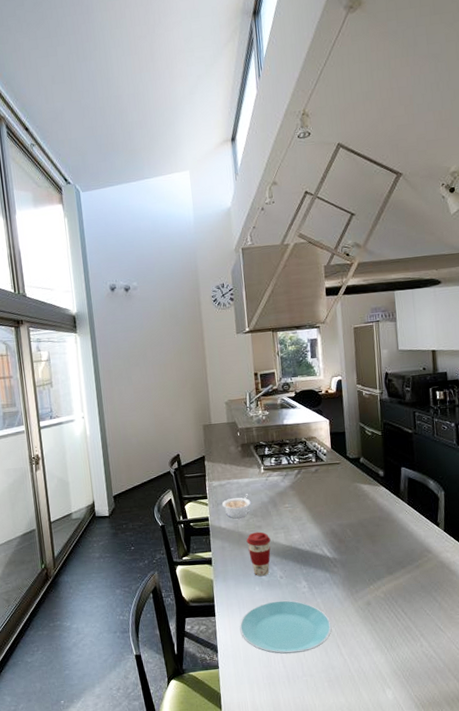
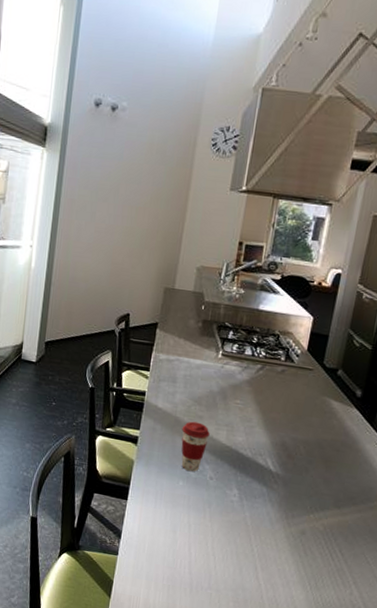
legume: present [221,494,251,518] -> none [164,377,198,402]
plate: present [239,600,332,654] -> none [150,500,255,565]

